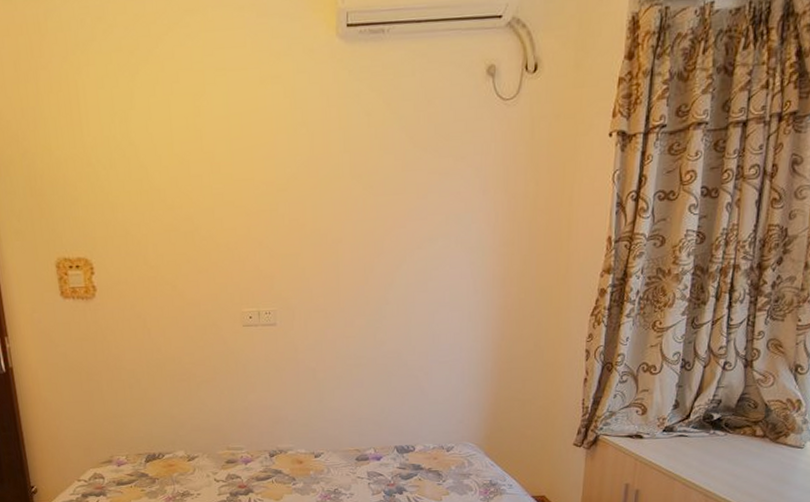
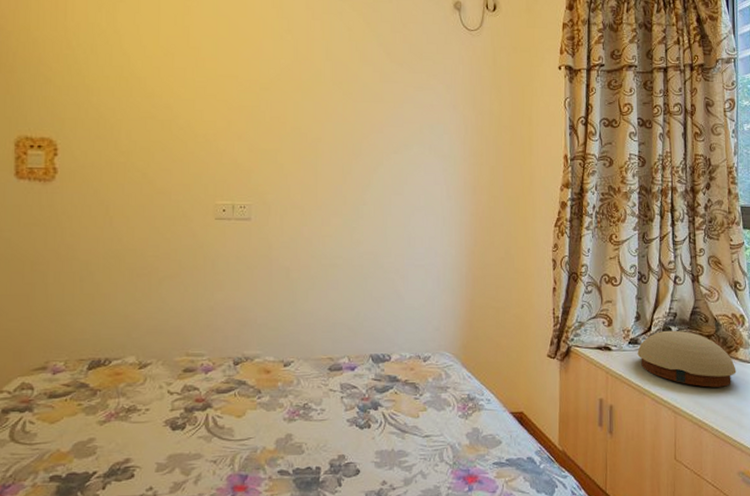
cushion: none [671,417,783,472] -> present [637,330,737,387]

